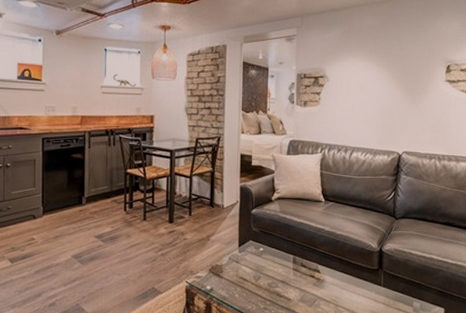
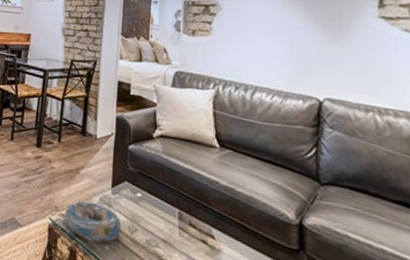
decorative bowl: none [199,262,248,292] -> present [63,200,122,243]

